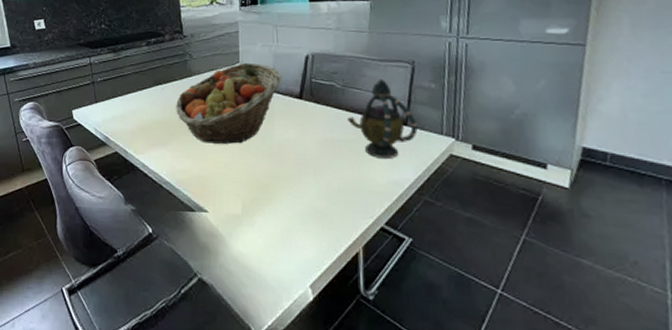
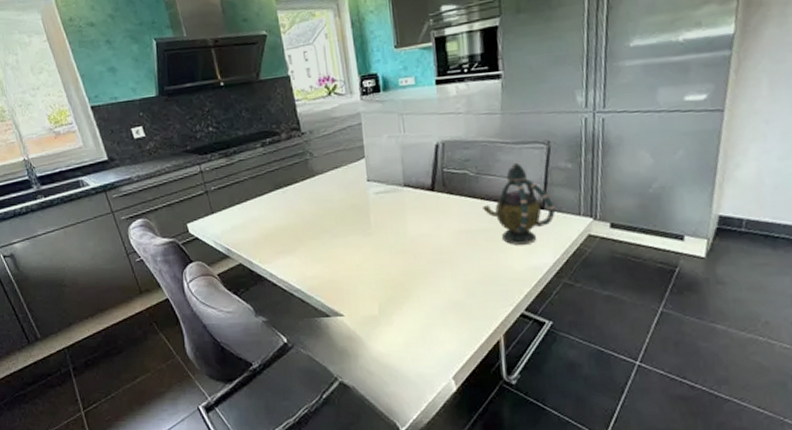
fruit basket: present [175,62,282,144] -> none [299,156,412,246]

